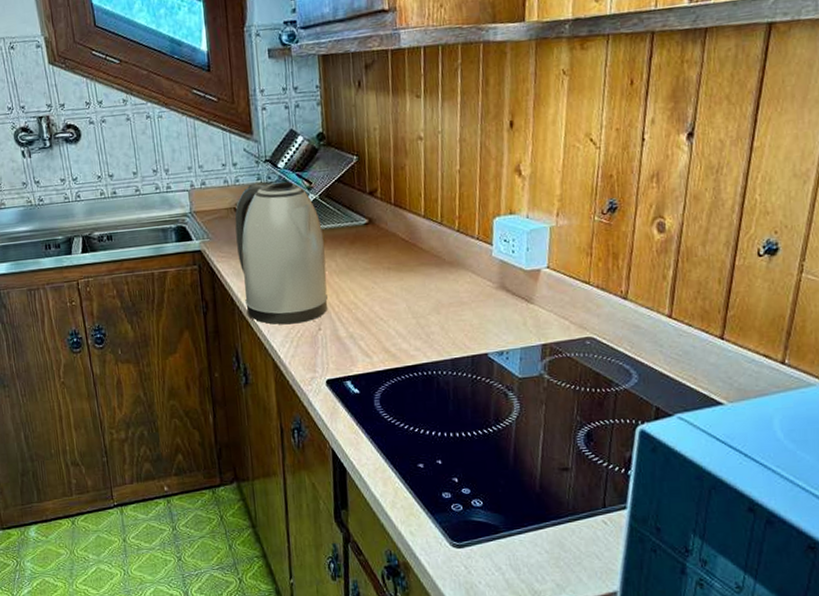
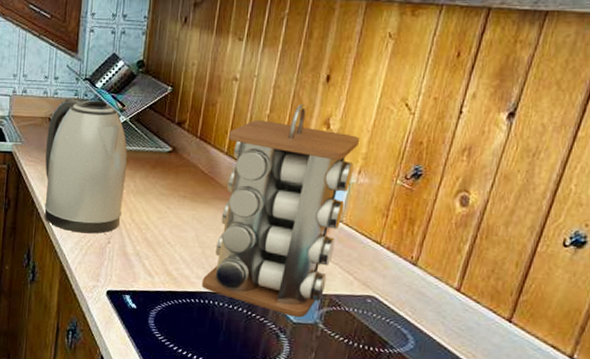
spice rack: none [421,153,553,373] -> present [201,103,360,318]

